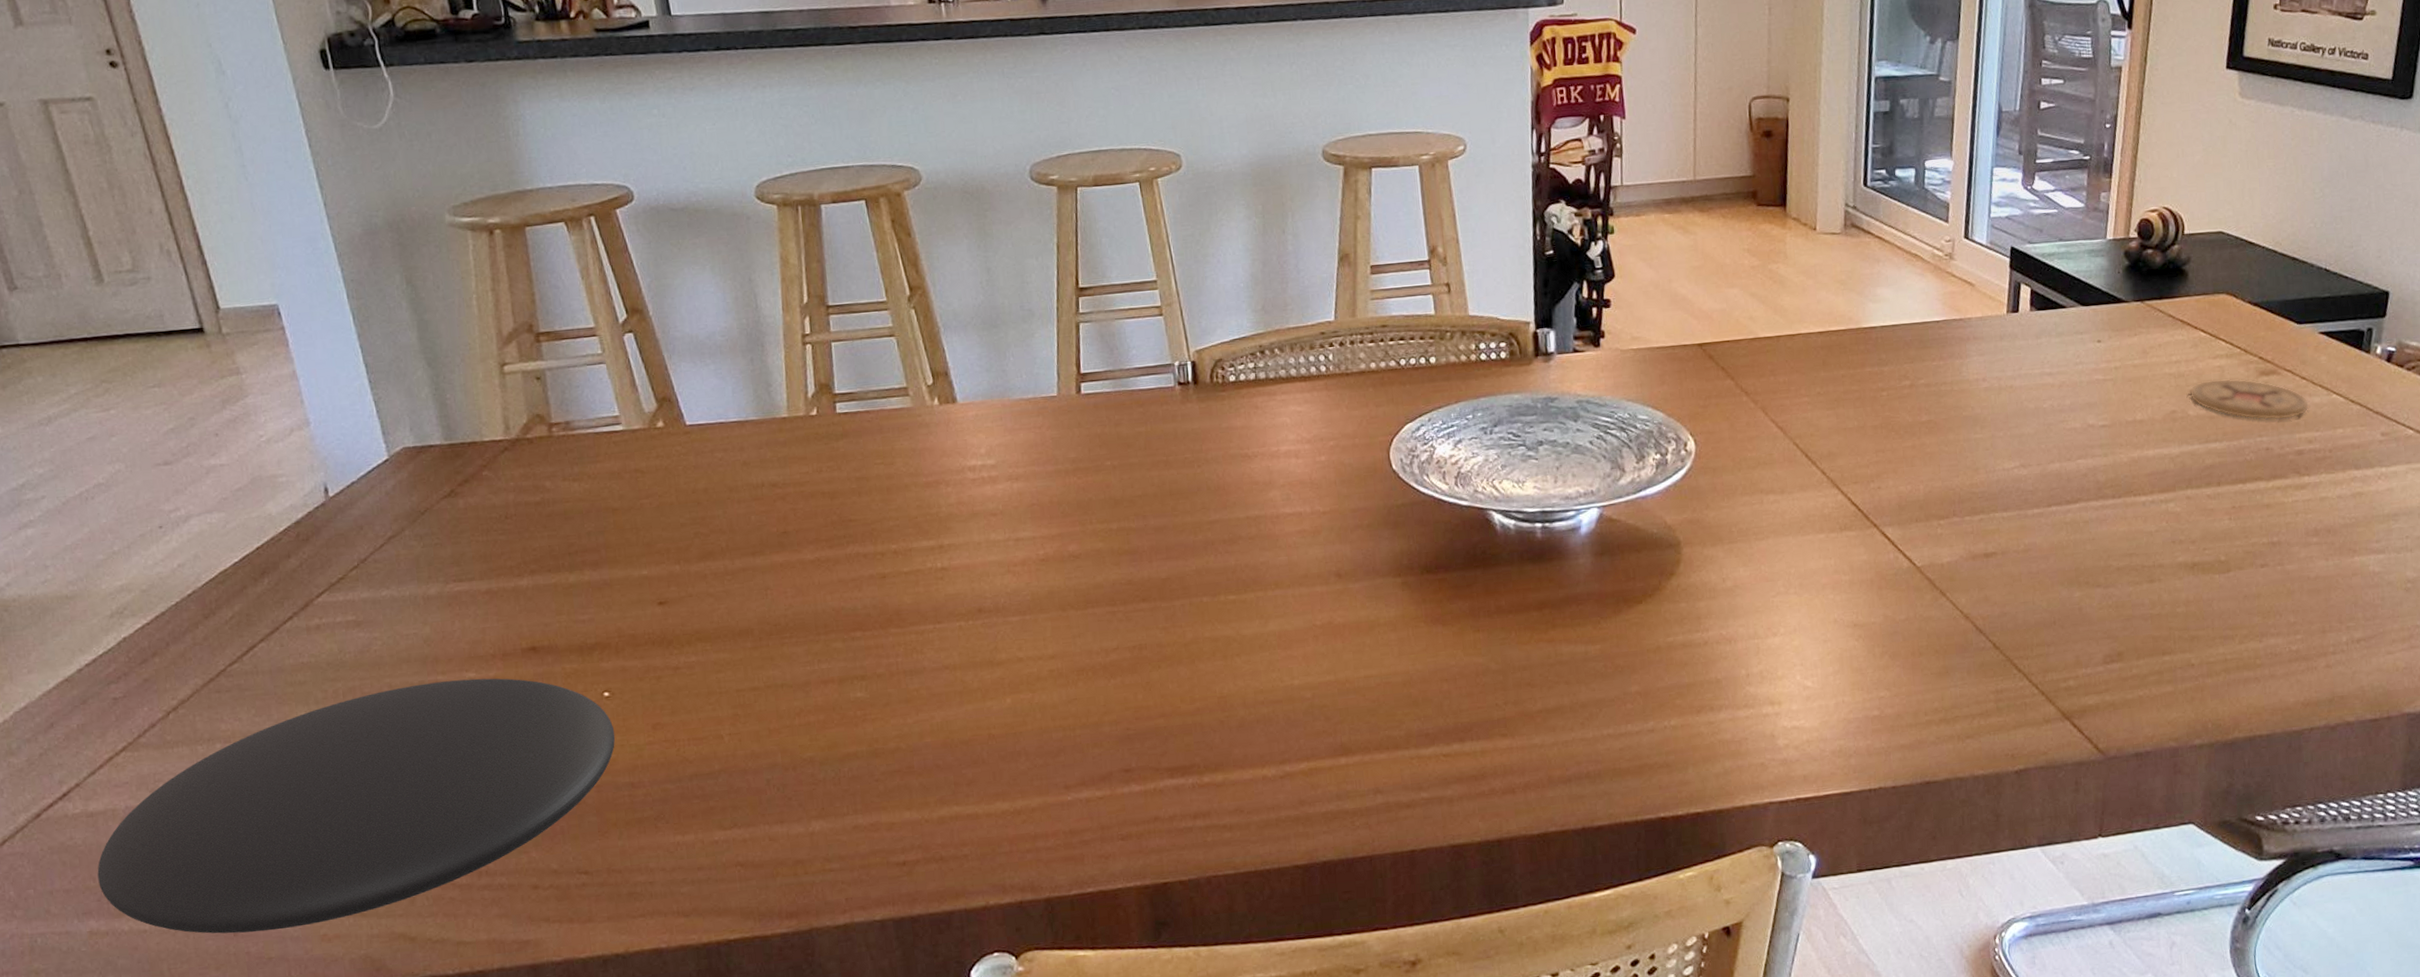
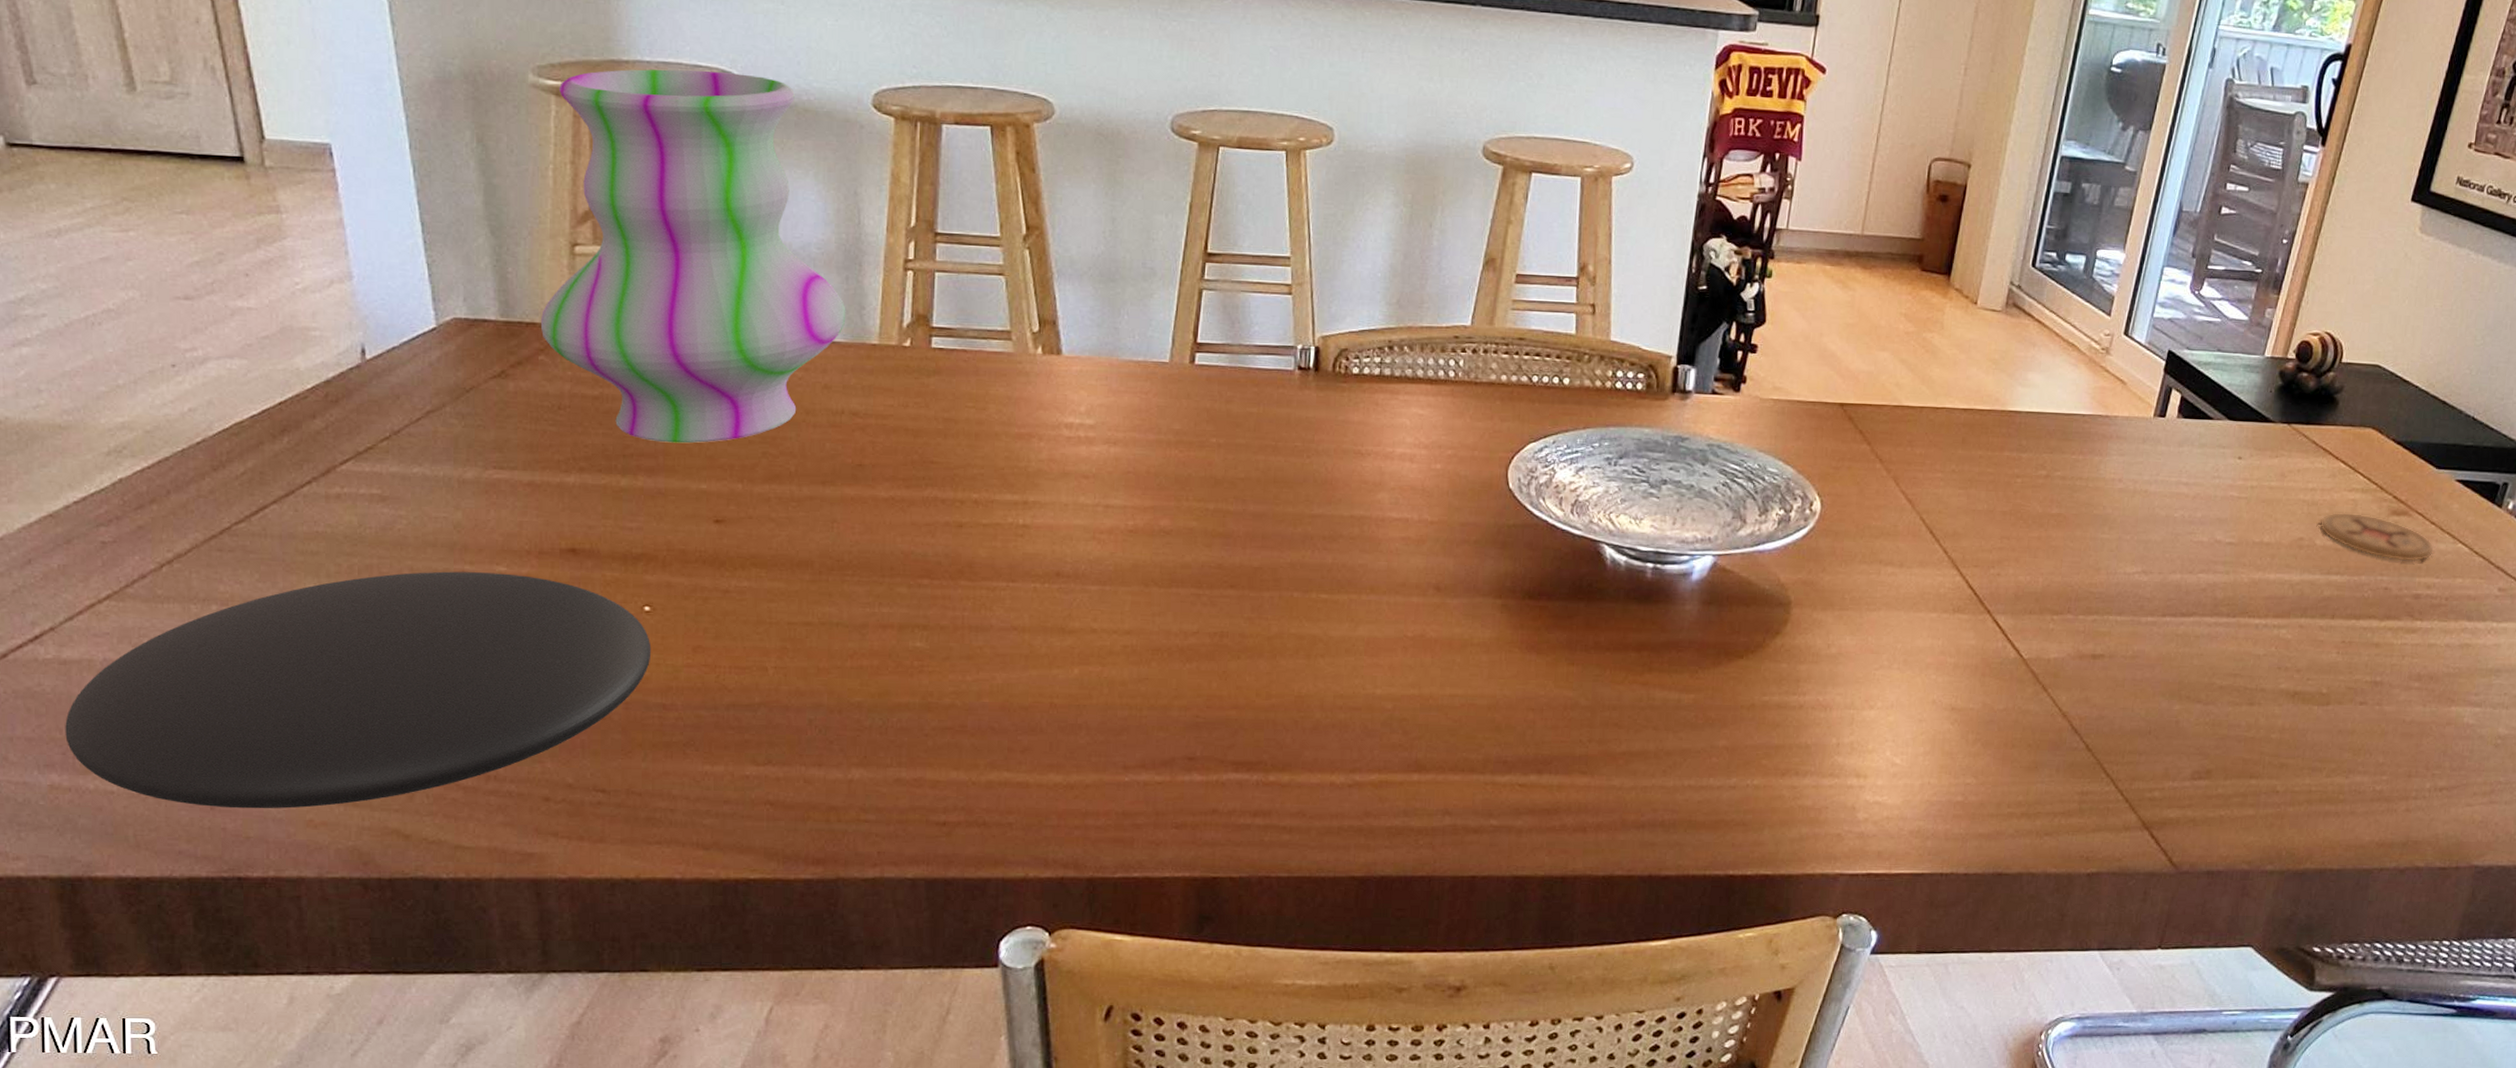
vase: none [474,185,756,537] -> present [540,69,846,444]

